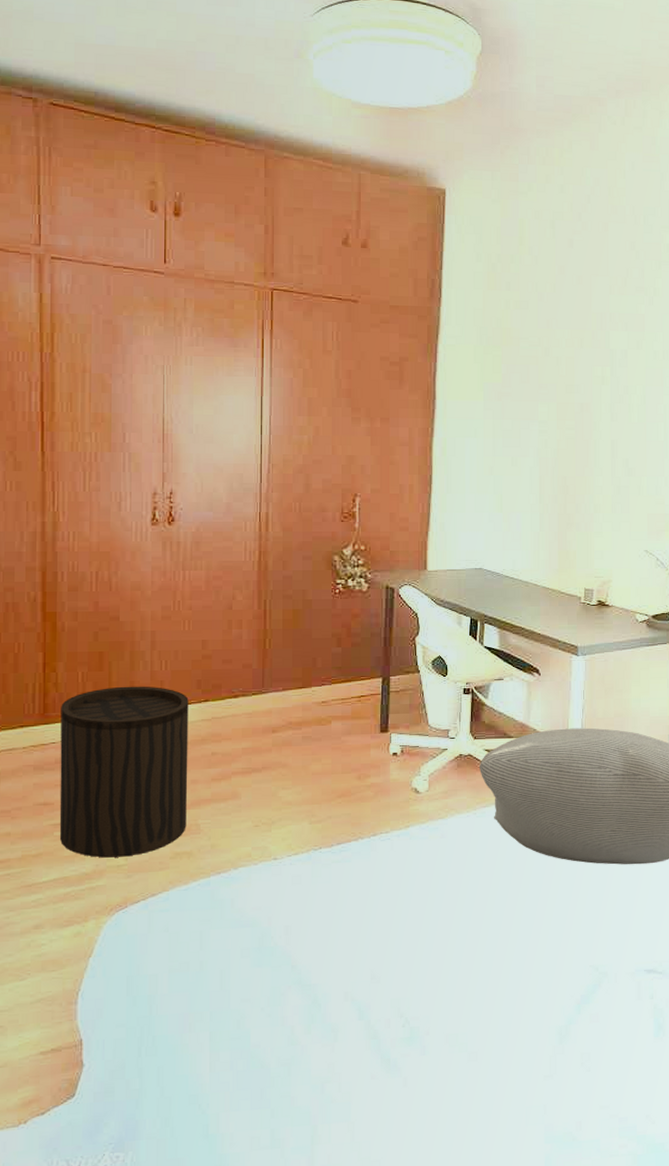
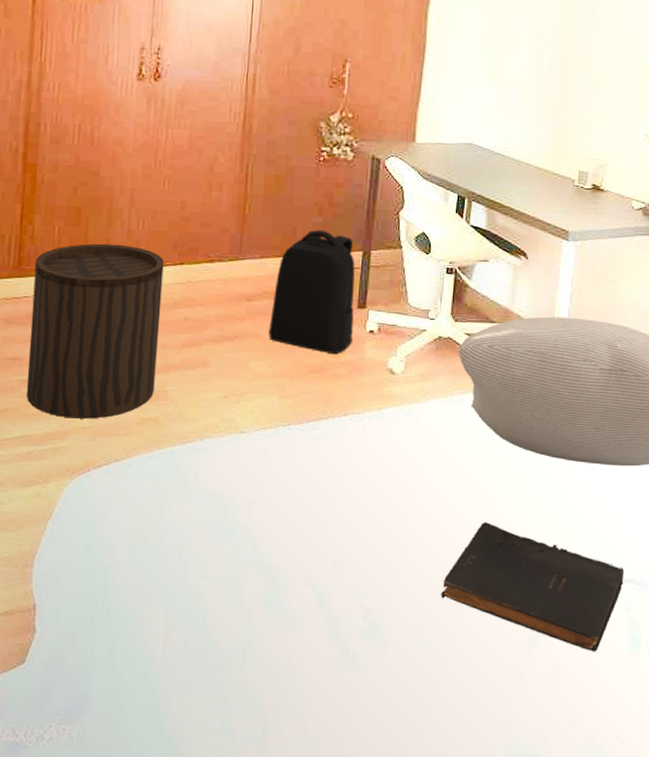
backpack: none [296,659,377,778] -> present [269,229,355,355]
book: none [475,927,646,1040] -> present [441,522,625,652]

